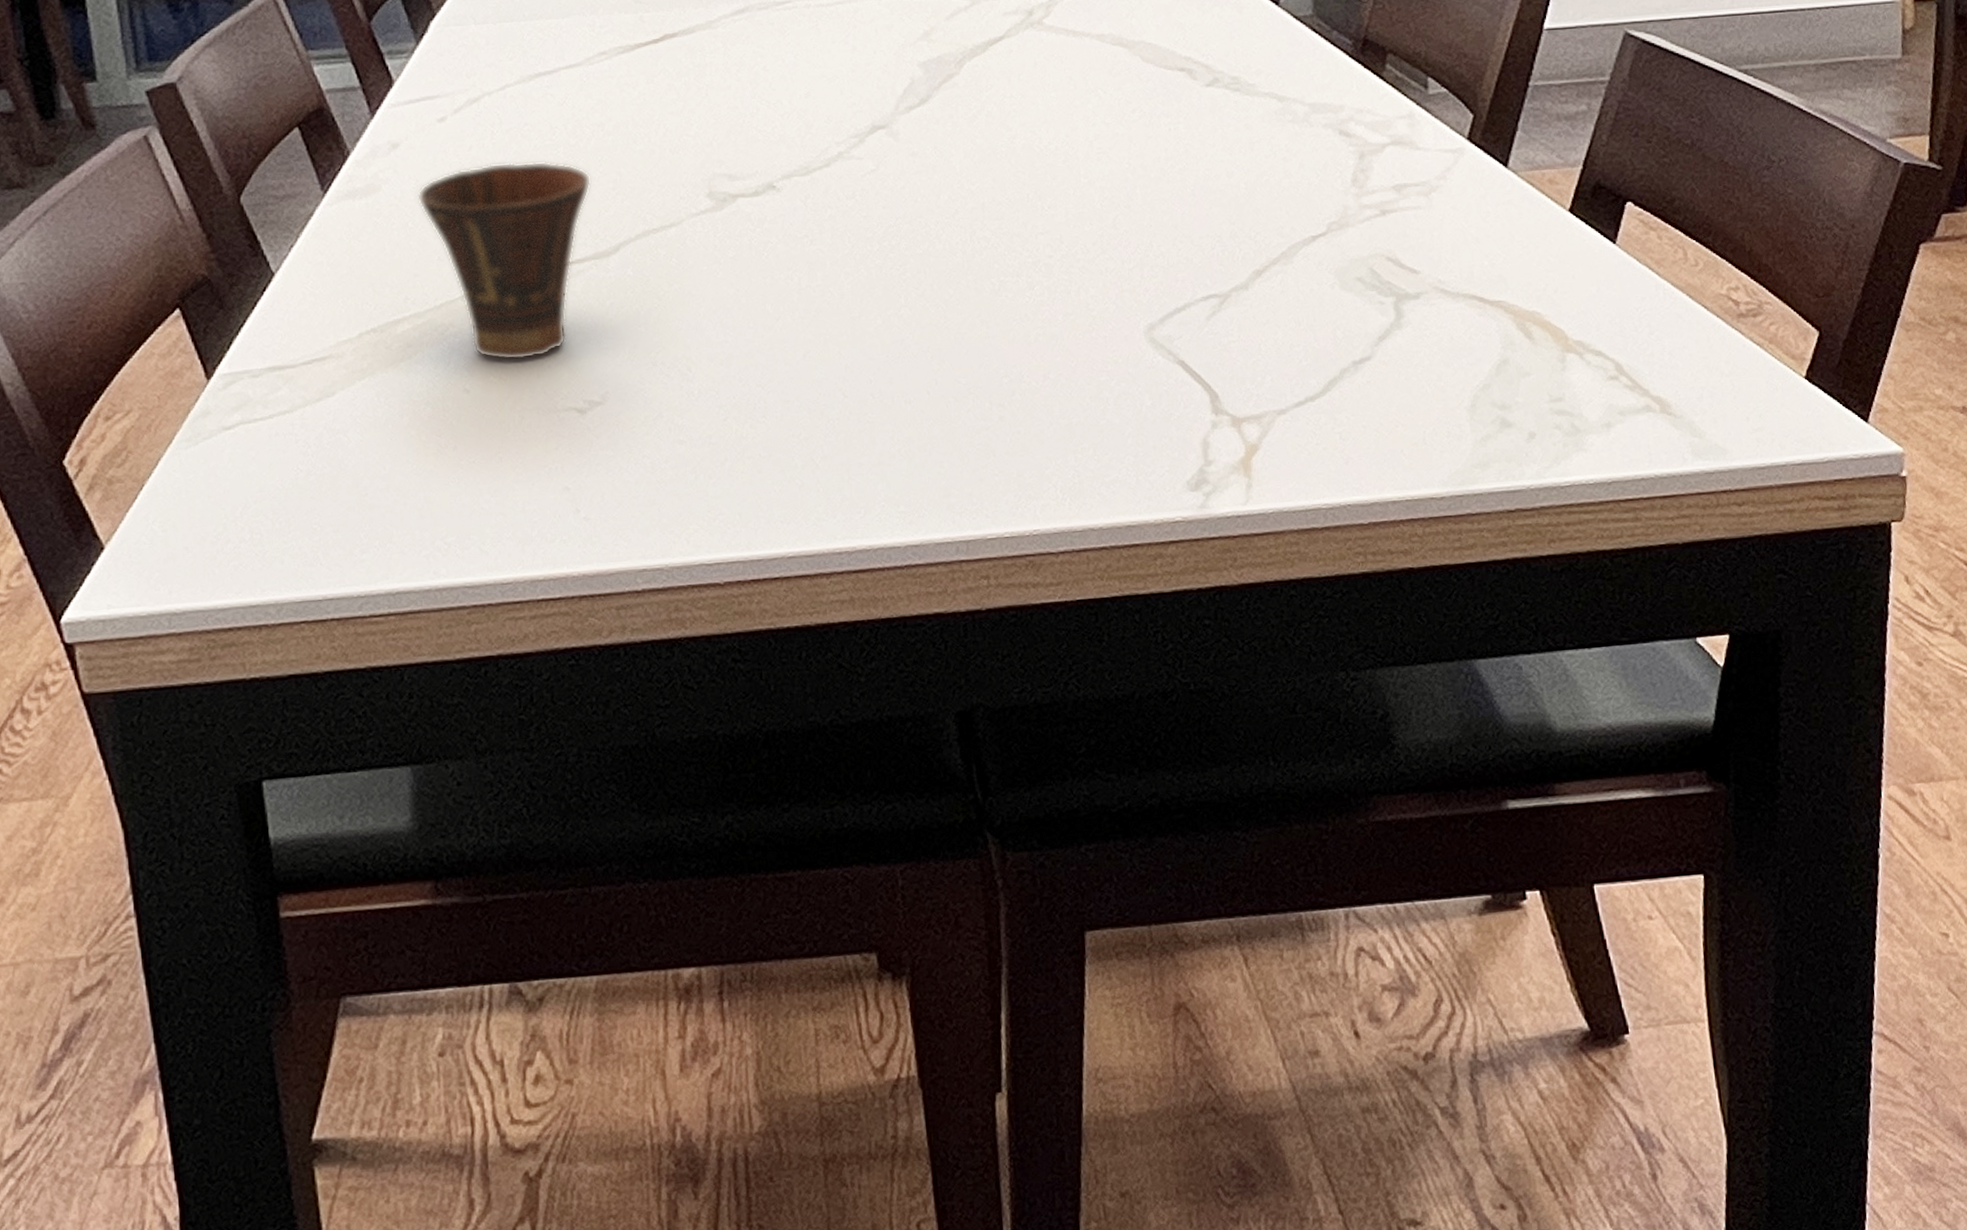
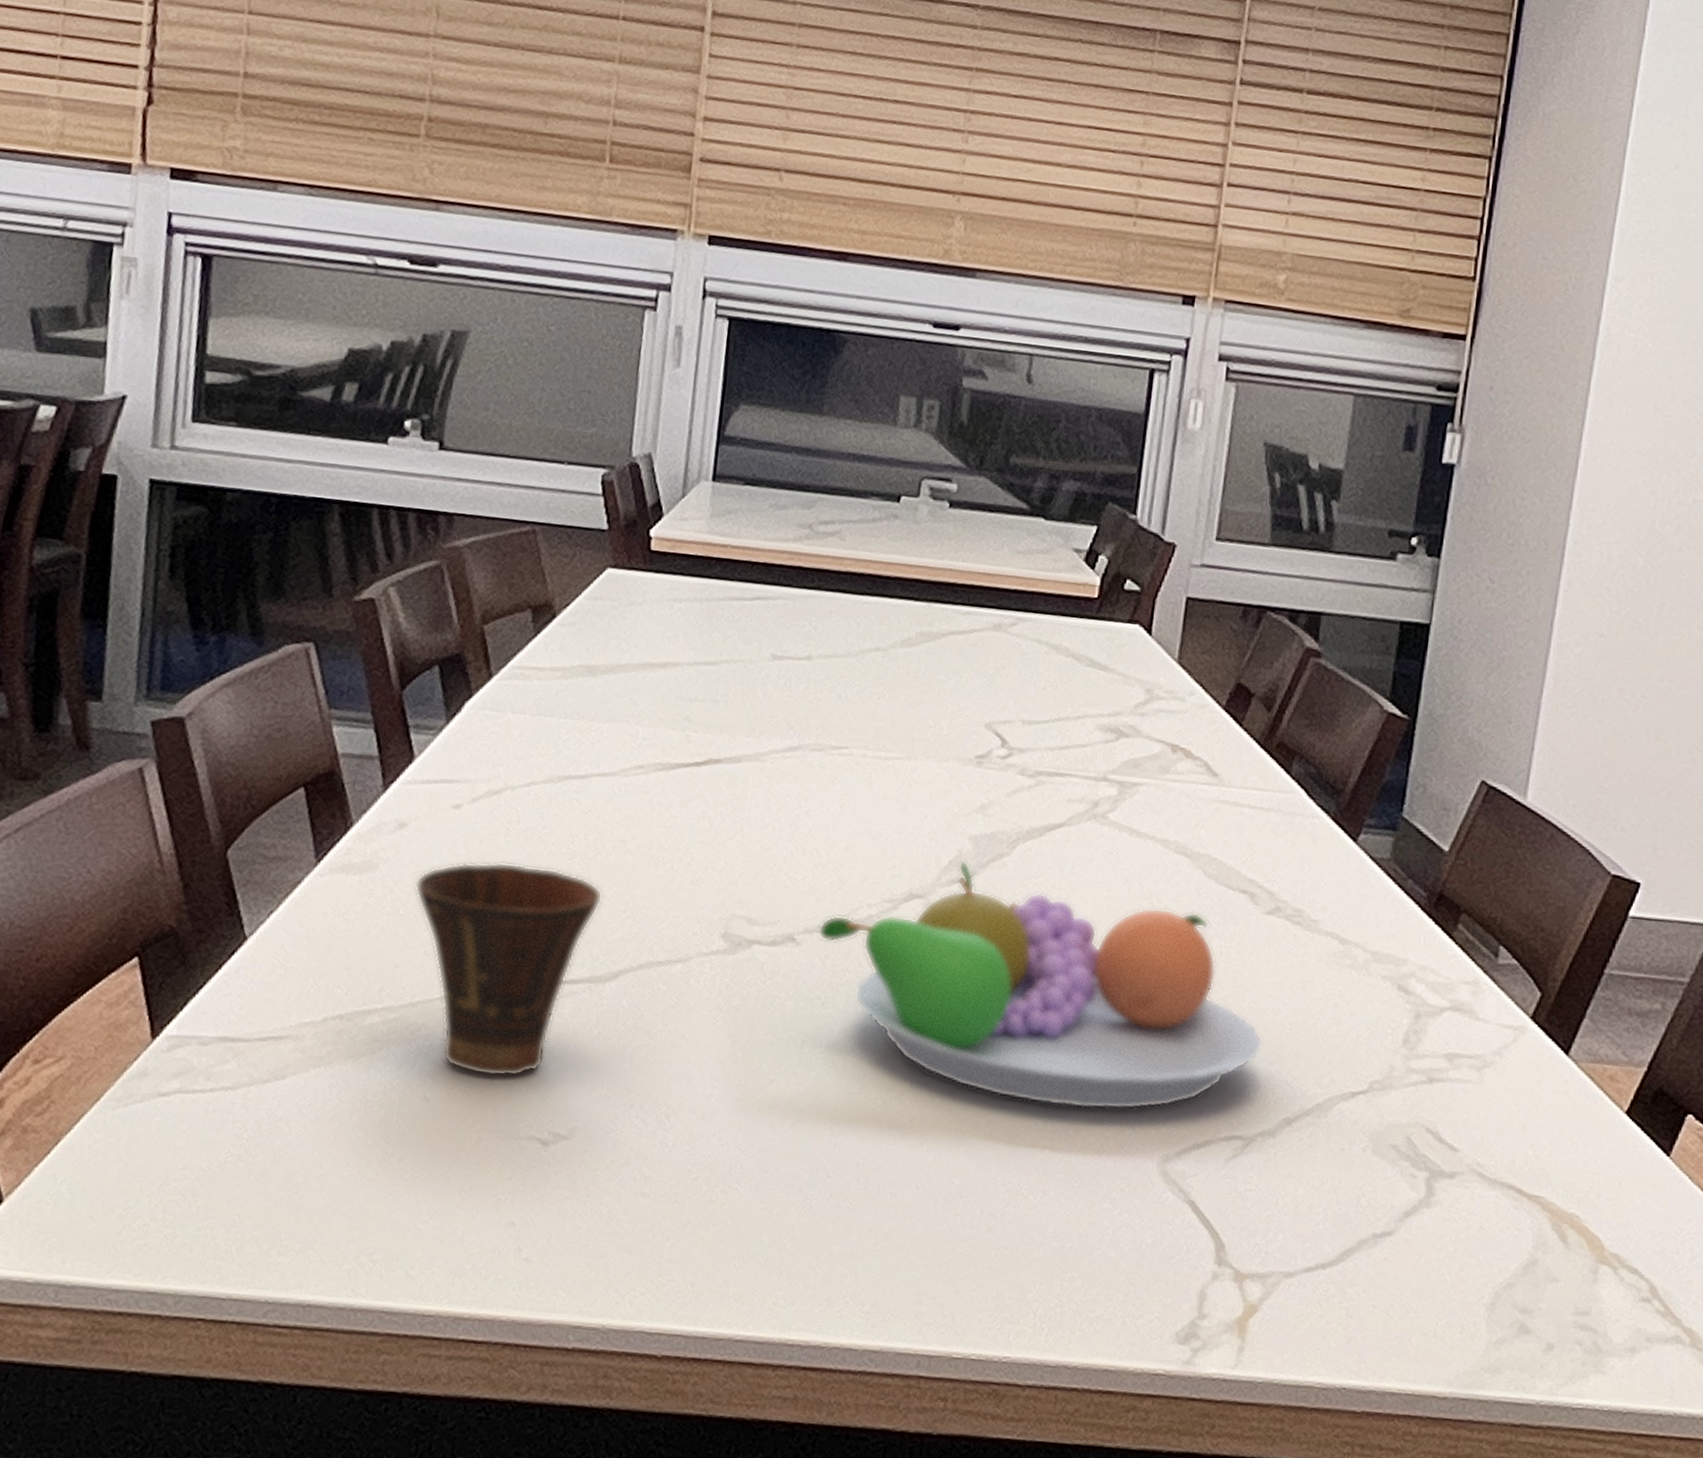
fruit bowl: none [795,87,1223,298] -> present [818,861,1263,1110]

